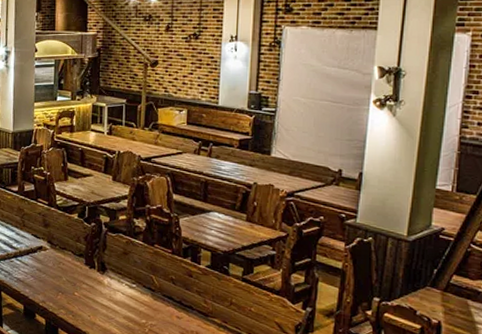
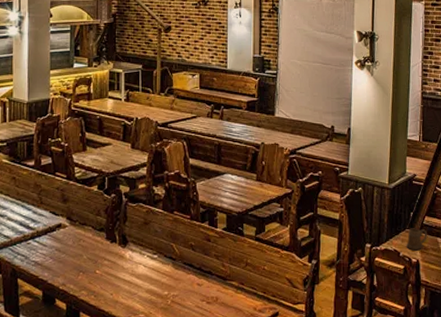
beer mug: none [426,286,456,312] -> present [406,228,428,251]

